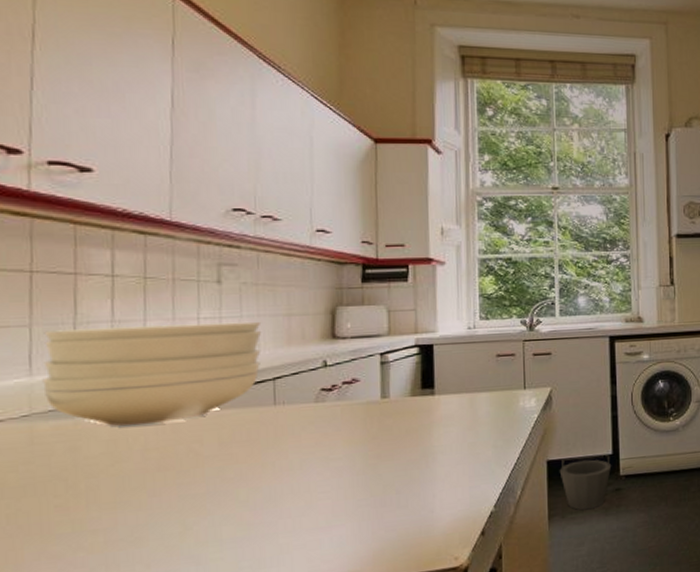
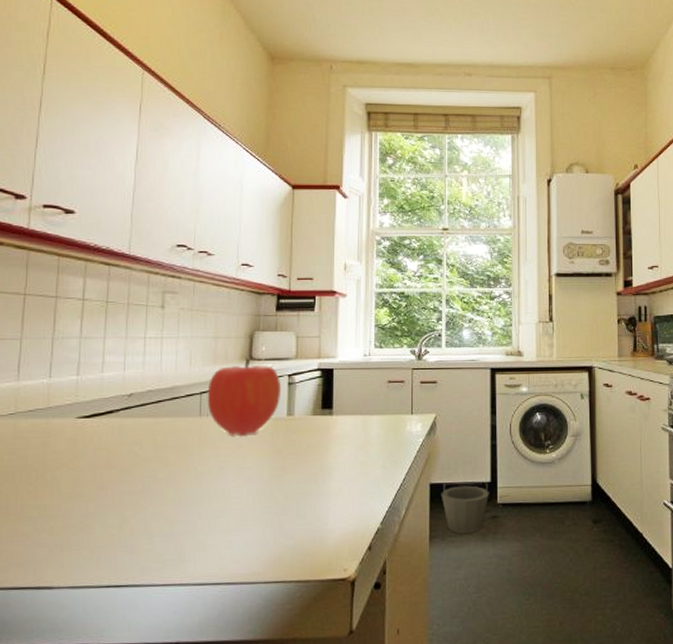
bowl: present [42,321,262,426] -> none [26,342,194,427]
fruit: none [282,335,373,424] -> present [207,357,282,436]

